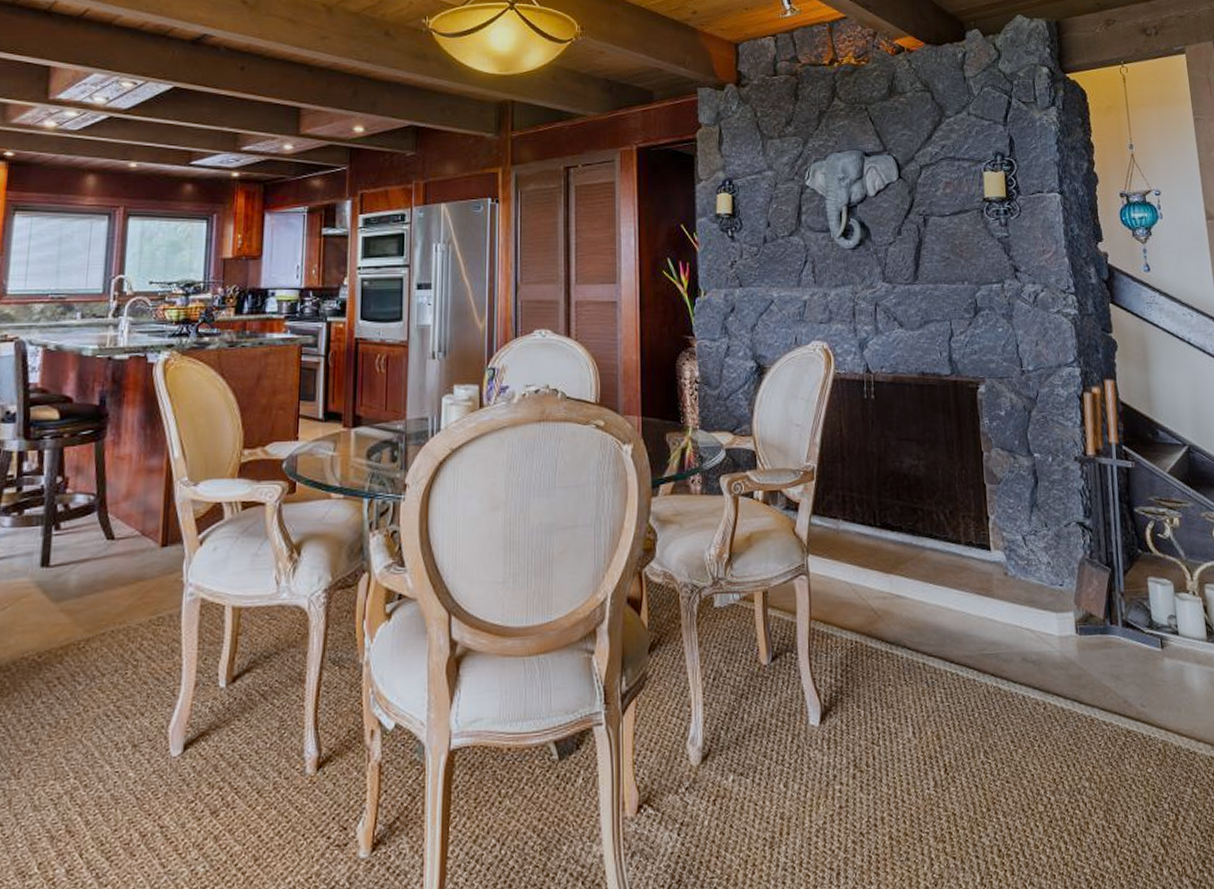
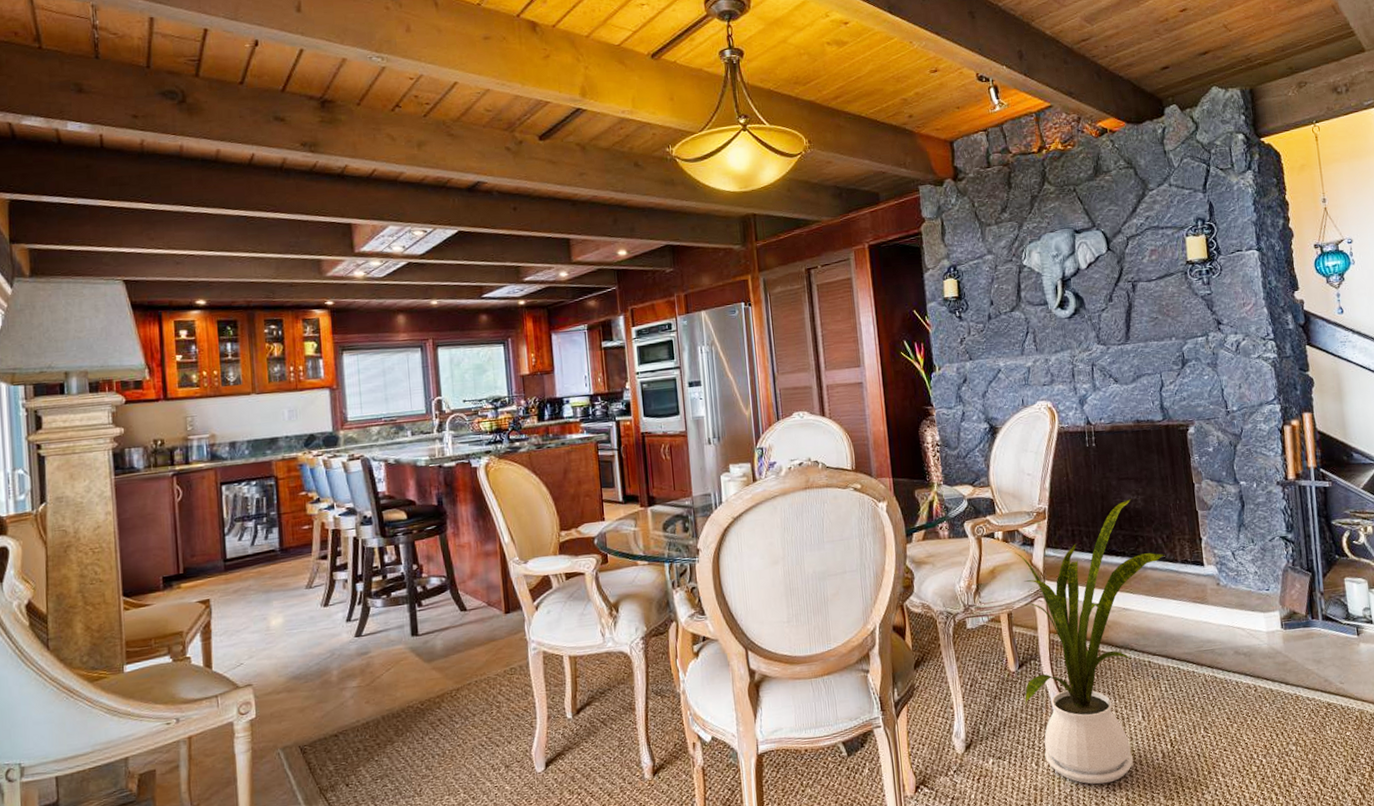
house plant: none [776,464,947,817] -> present [1015,499,1165,785]

